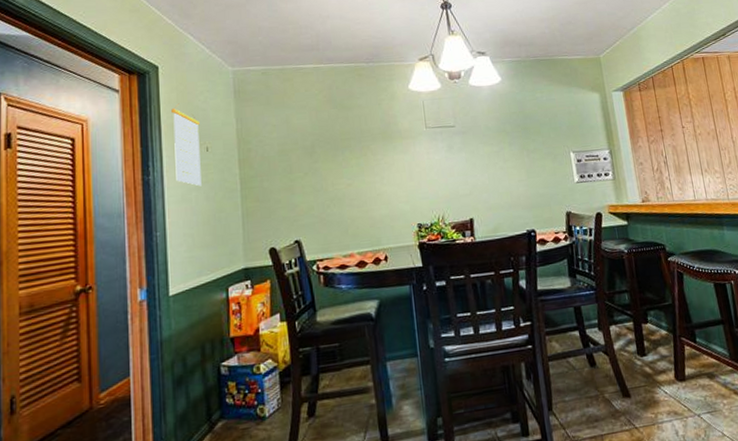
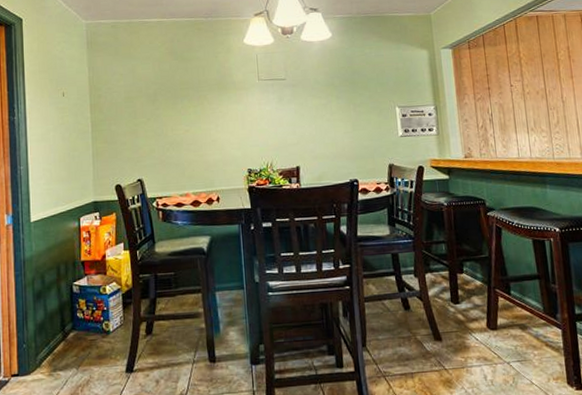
calendar: present [171,103,202,187] -> none [33,52,58,127]

